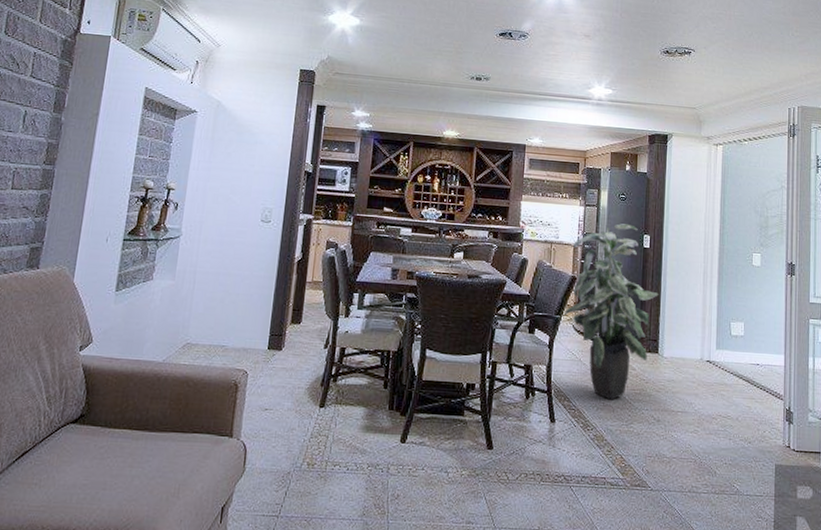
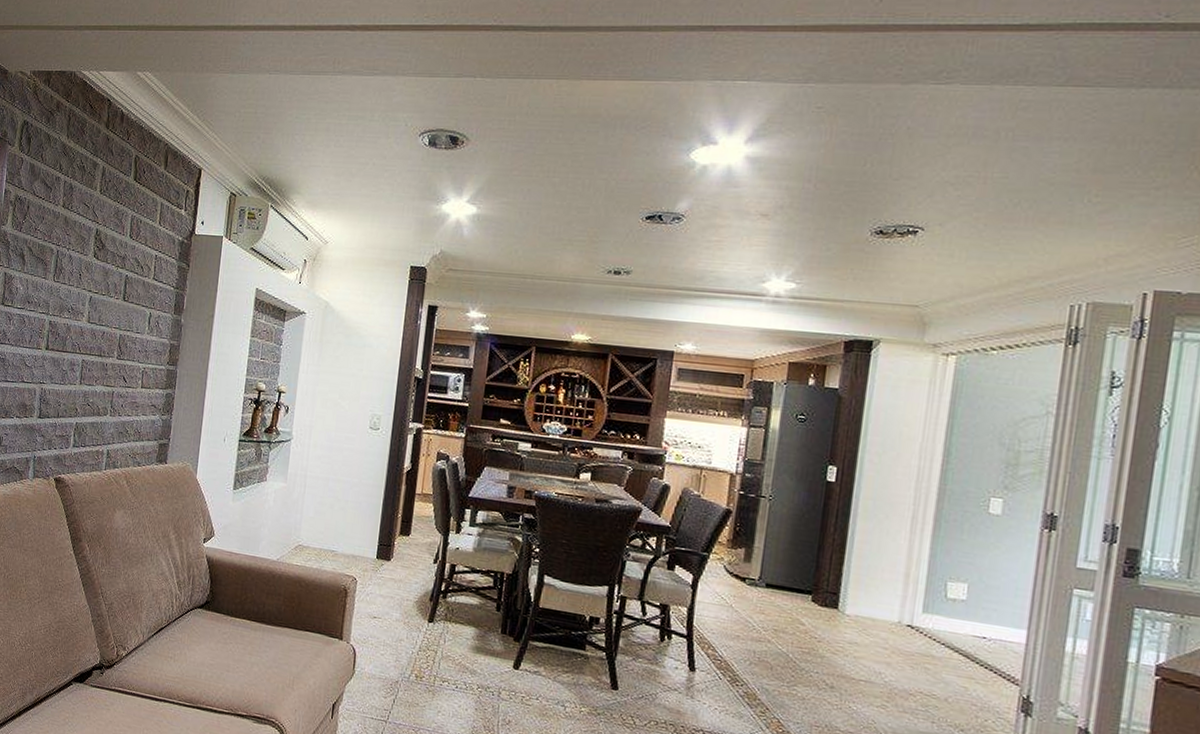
indoor plant: present [564,223,659,400] -> none [714,450,844,656]

